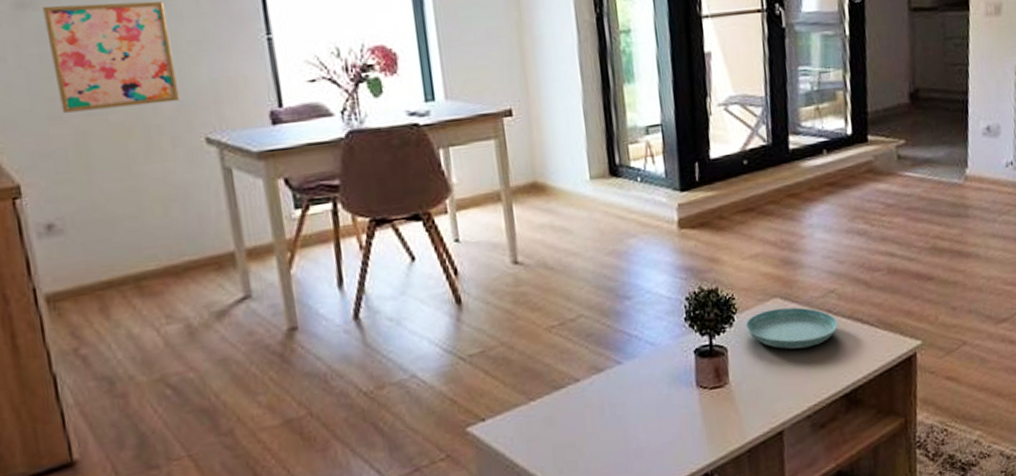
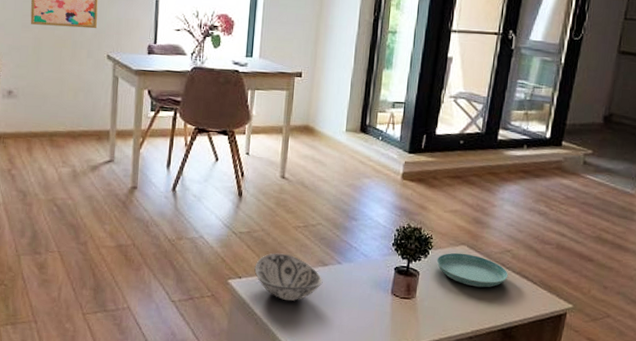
decorative bowl: none [501,368,602,435] -> present [254,253,323,302]

